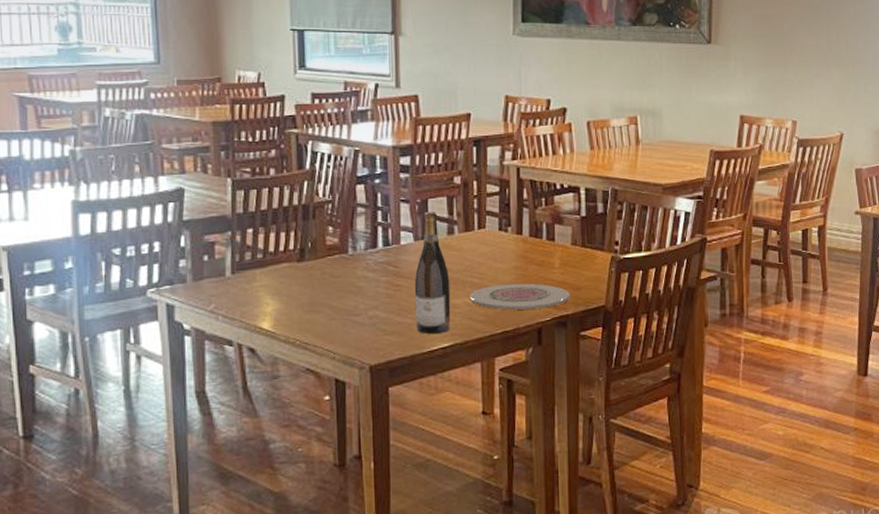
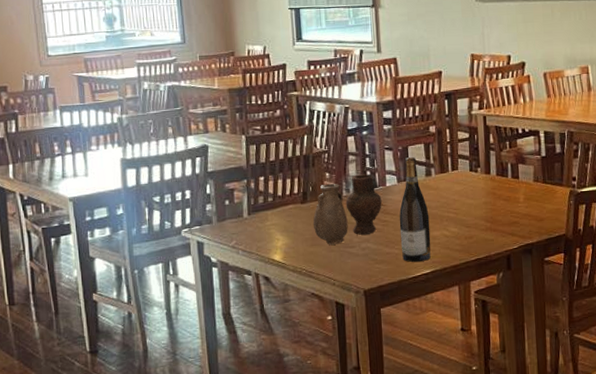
vase: none [310,229,395,312] -> present [312,174,382,245]
plate: present [470,283,570,310] -> none [447,216,535,240]

